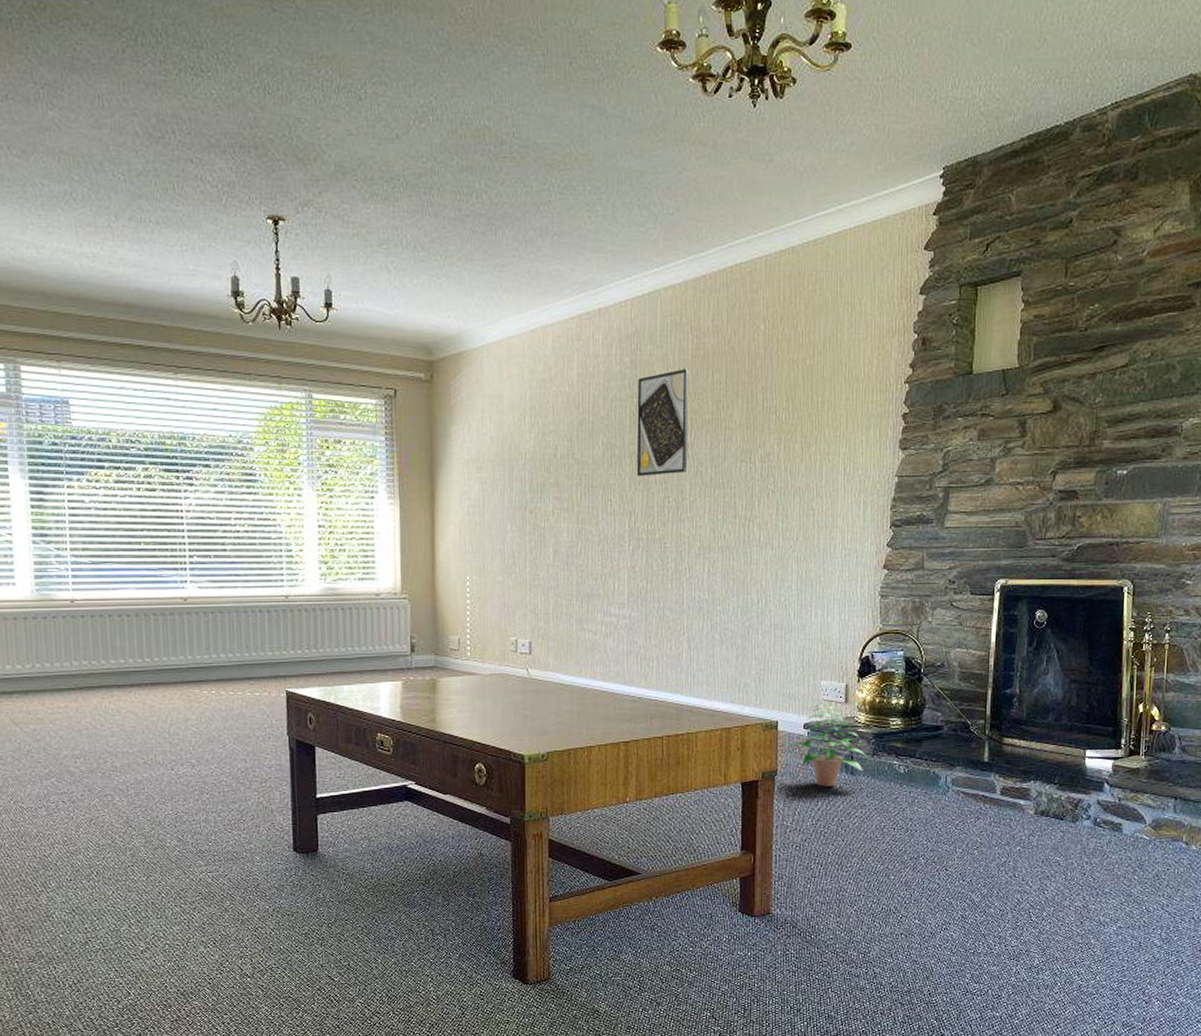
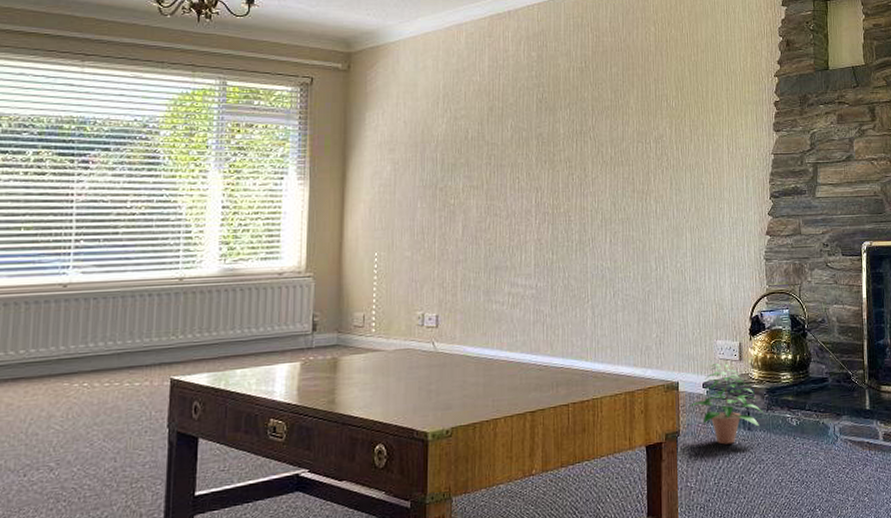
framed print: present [636,369,689,476] -> none [542,63,590,156]

